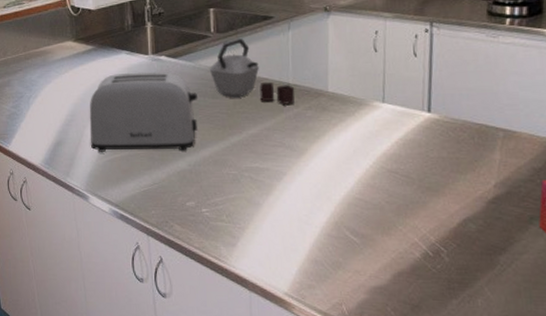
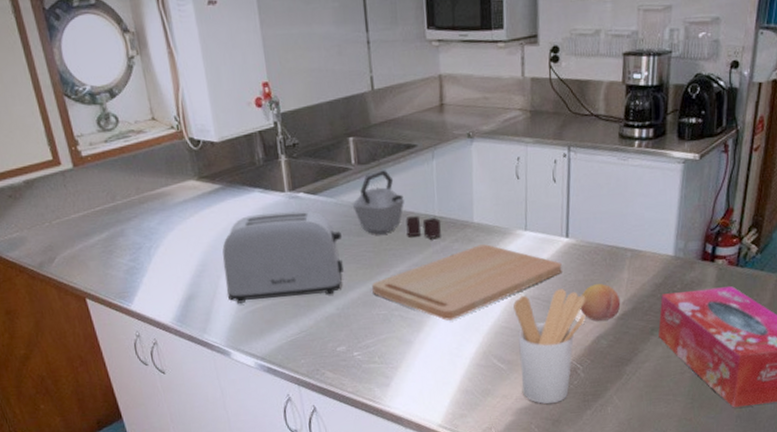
cutting board: none [224,114,423,186] -> present [372,244,562,321]
utensil holder: none [369,165,451,286] -> present [513,289,586,404]
fruit: none [444,163,492,203] -> present [580,283,621,321]

